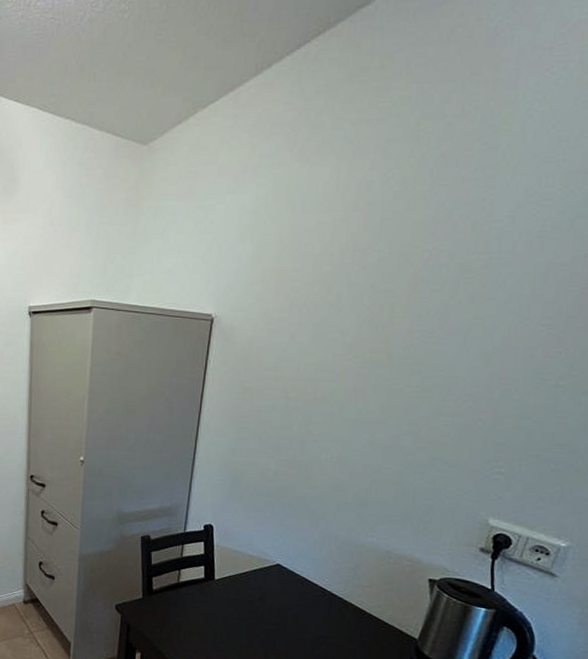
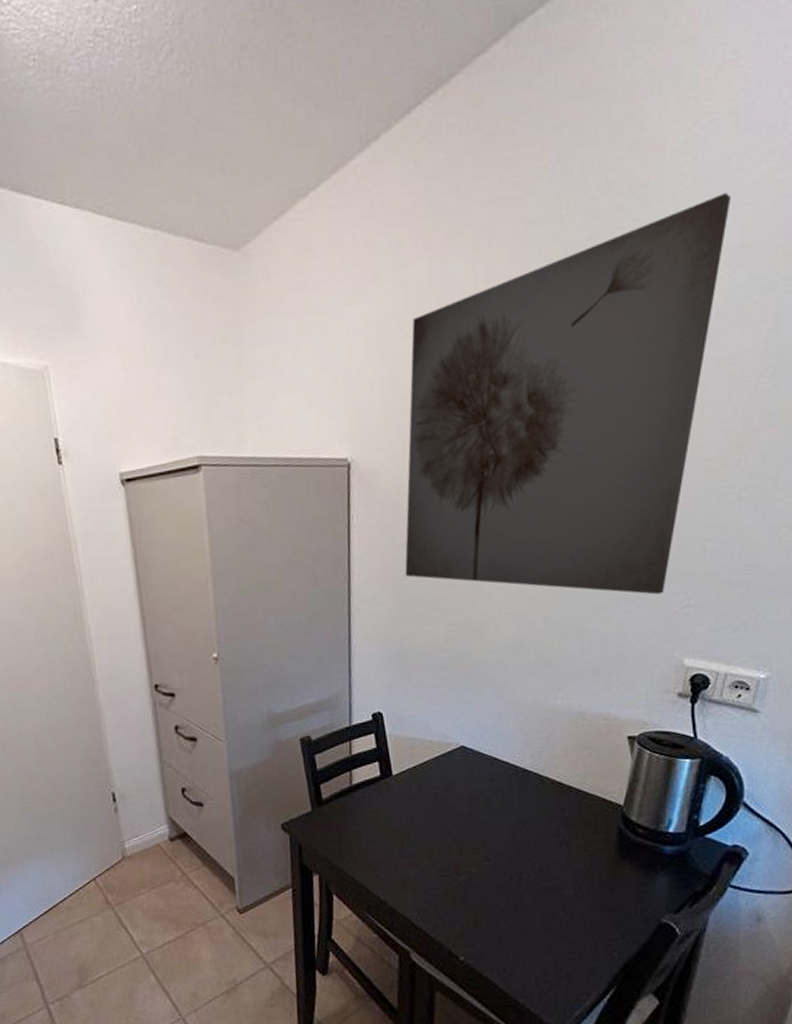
wall art: none [247,127,575,459] -> present [405,193,731,595]

